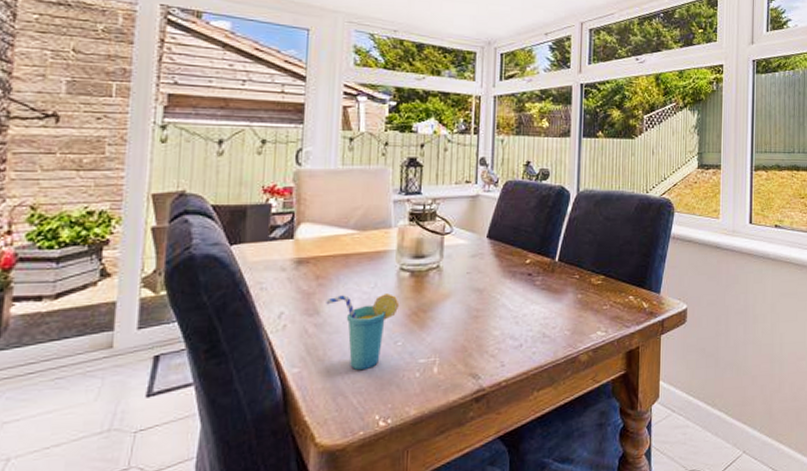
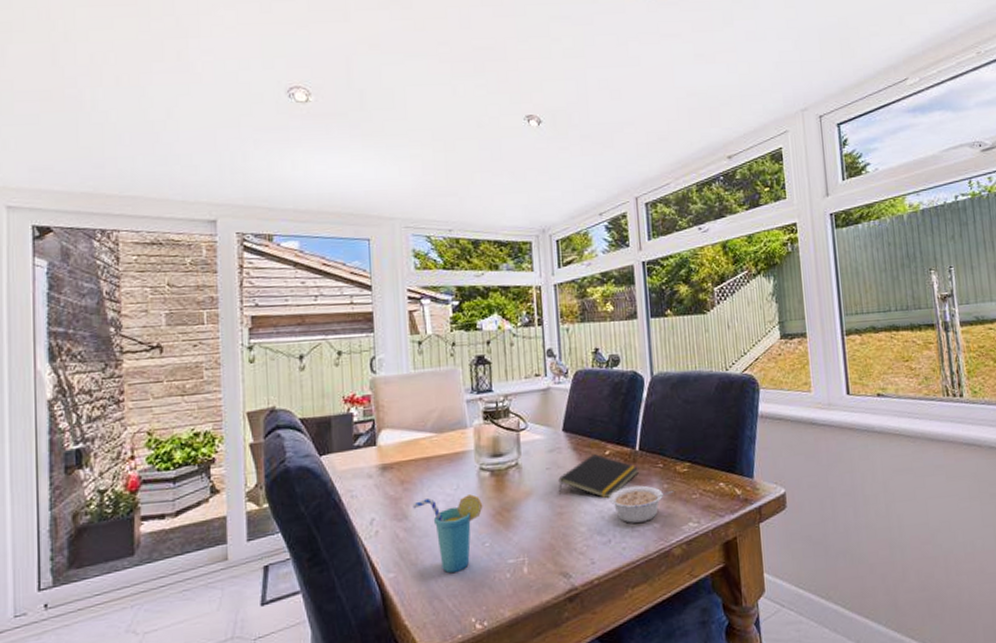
notepad: none [477,262,557,304] -> present [558,454,640,498]
legume: none [525,294,587,330] -> present [609,485,674,523]

